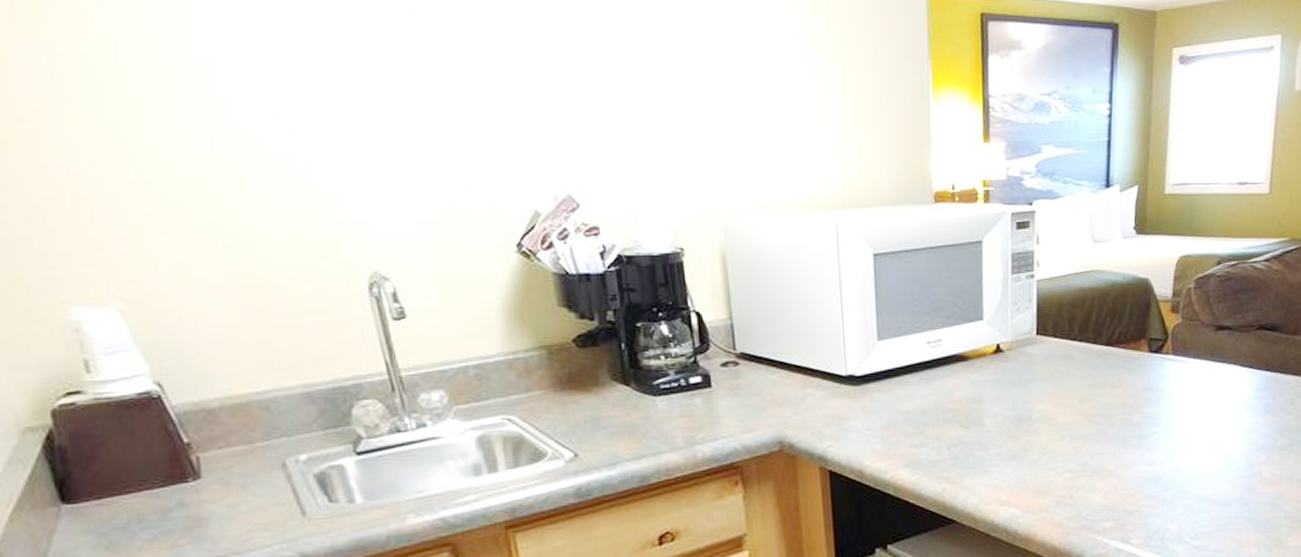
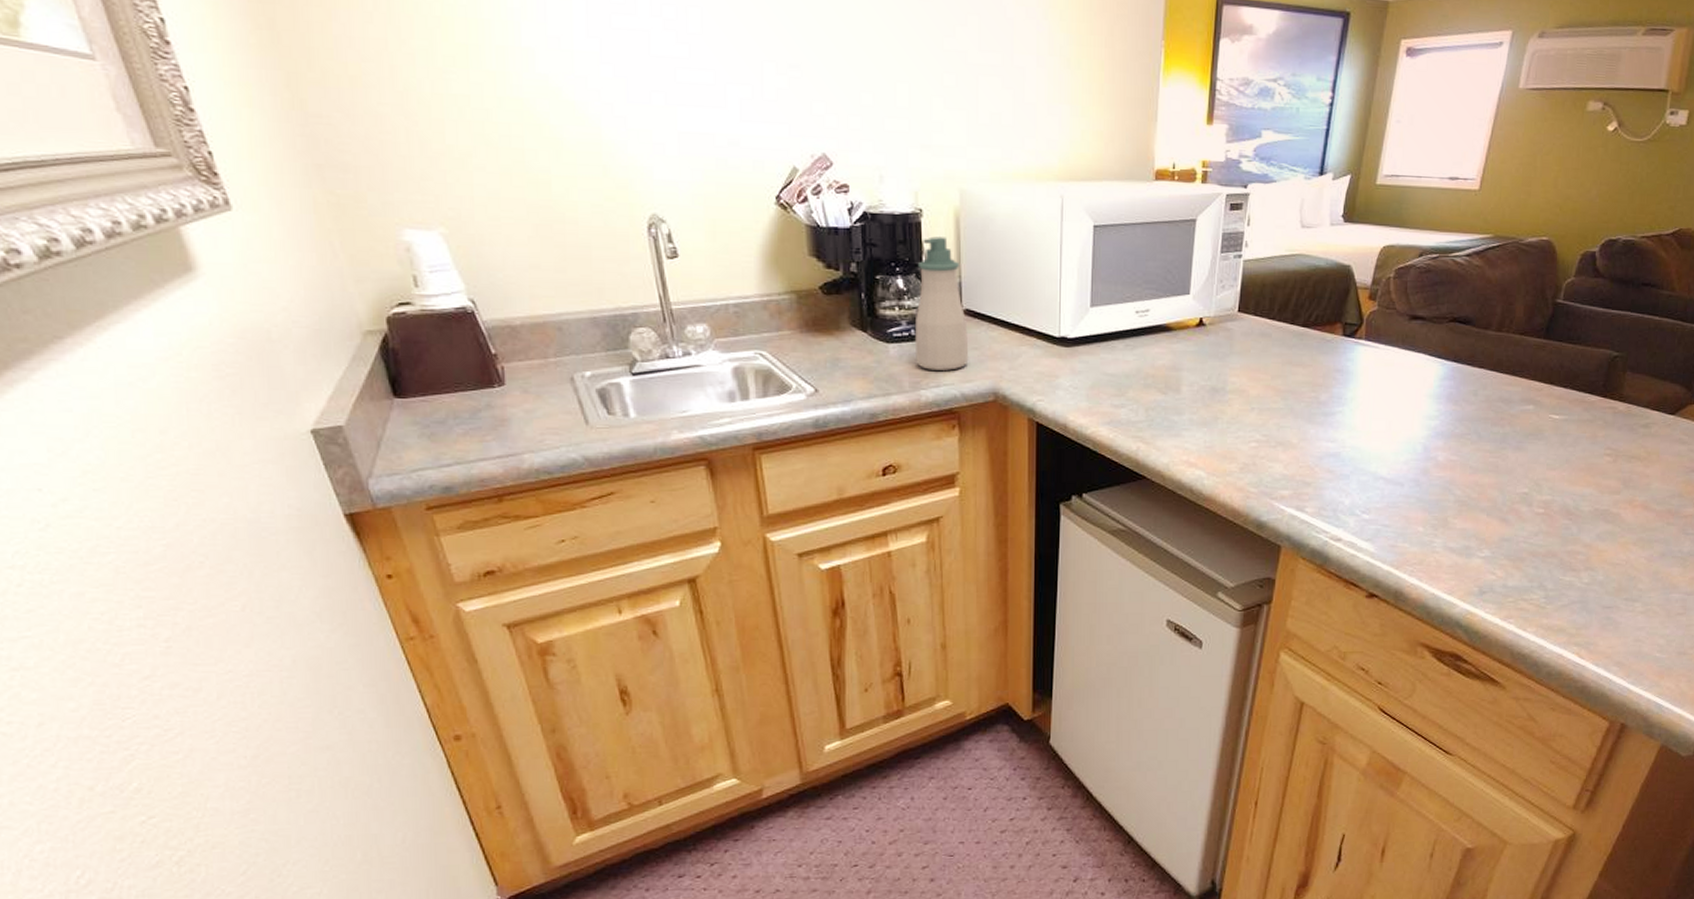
soap bottle: none [682,276,748,422] -> present [914,236,969,371]

